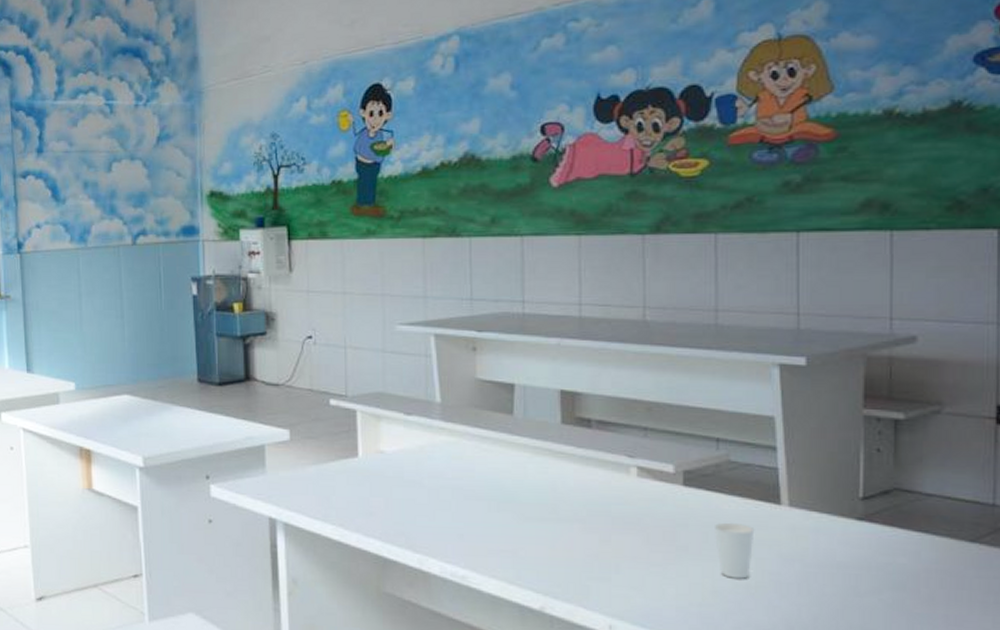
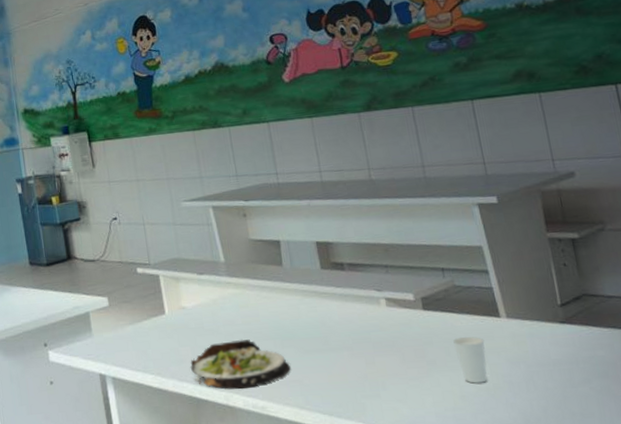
salad plate: none [380,496,504,553] -> present [190,339,291,390]

